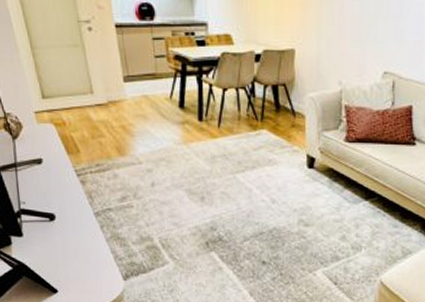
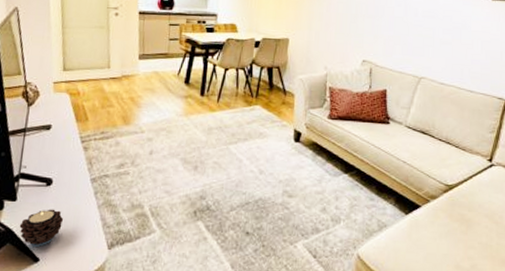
candle: none [31,243,74,279] -> present [19,209,64,247]

